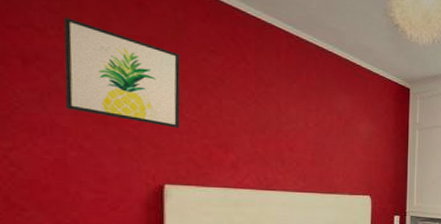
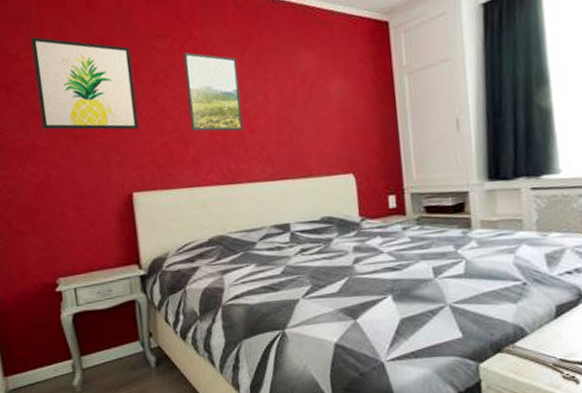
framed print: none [233,71,285,147] -> present [183,52,244,132]

